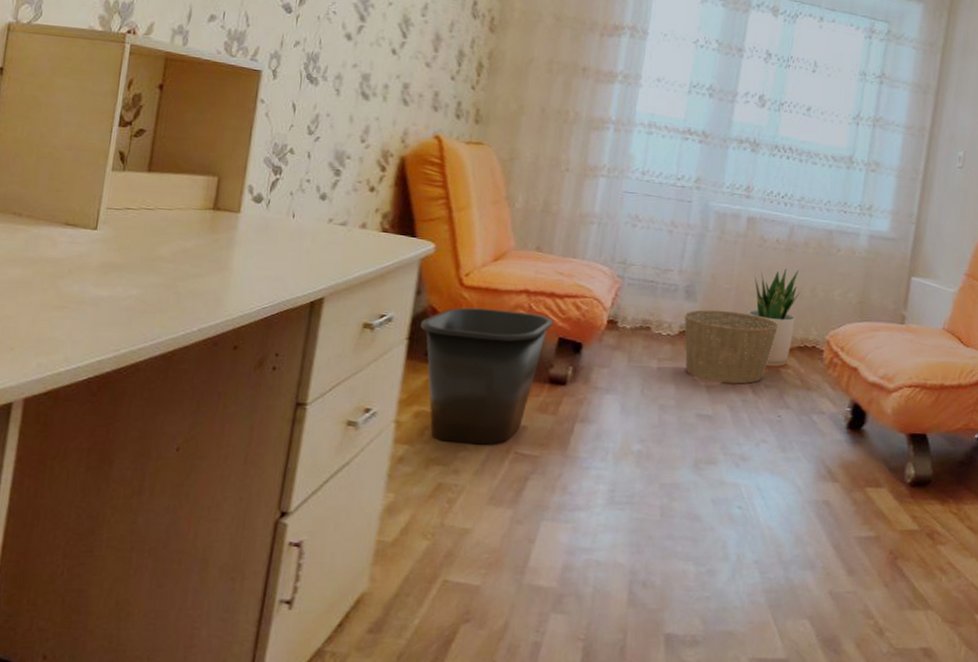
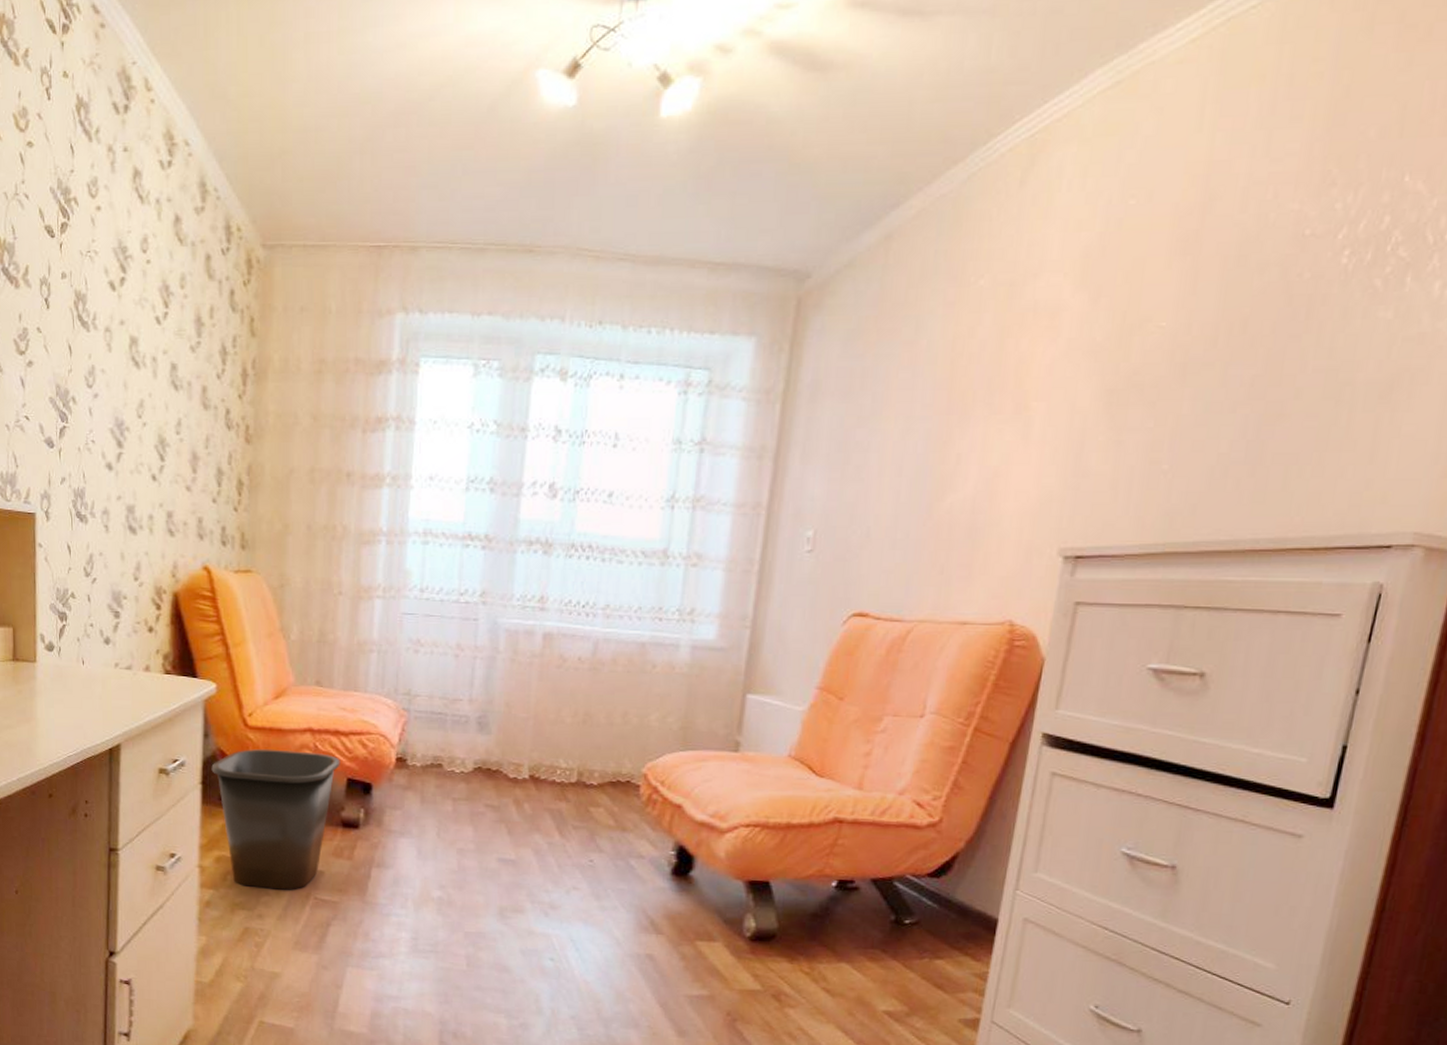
basket: present [684,309,778,384] -> none [478,743,585,826]
planter: present [744,268,800,366] -> none [547,691,609,805]

